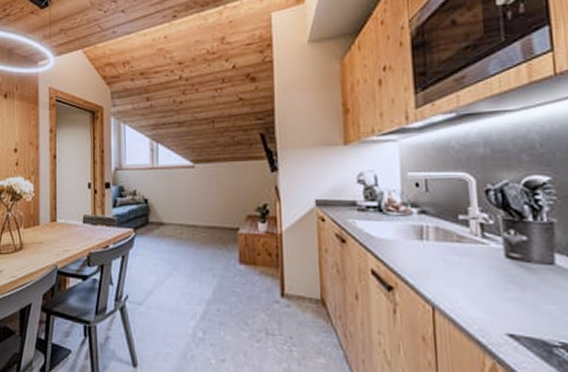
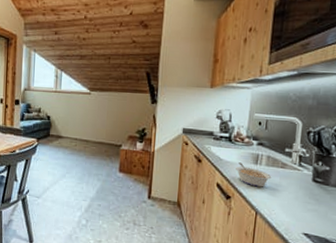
legume: none [394,239,447,271] -> present [236,162,272,187]

